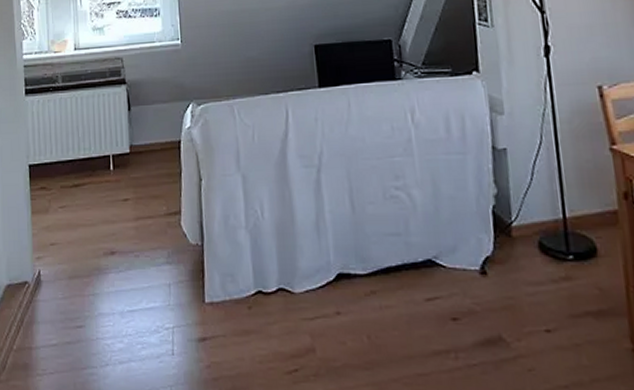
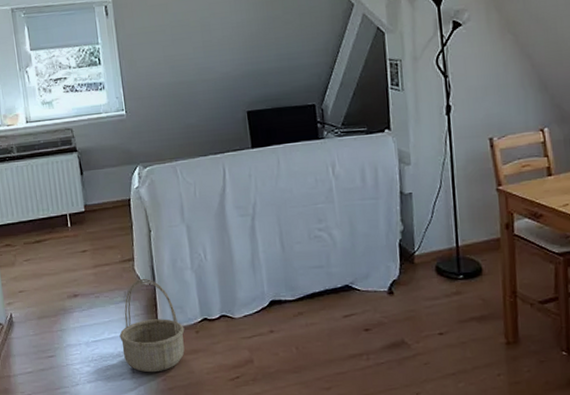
basket: none [159,236,235,357] -> present [119,278,185,373]

